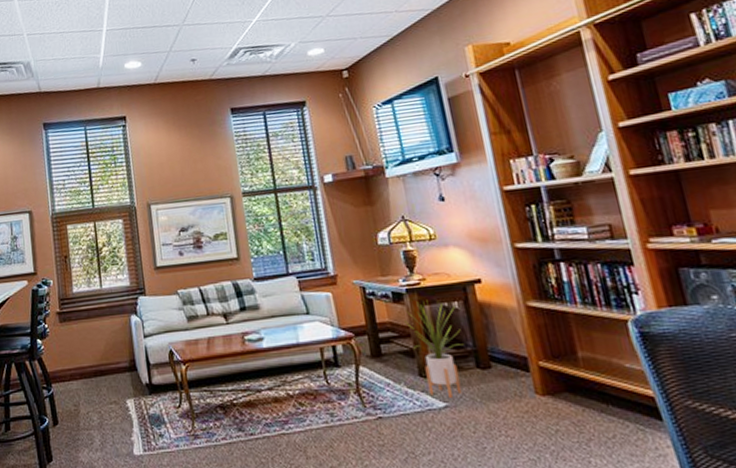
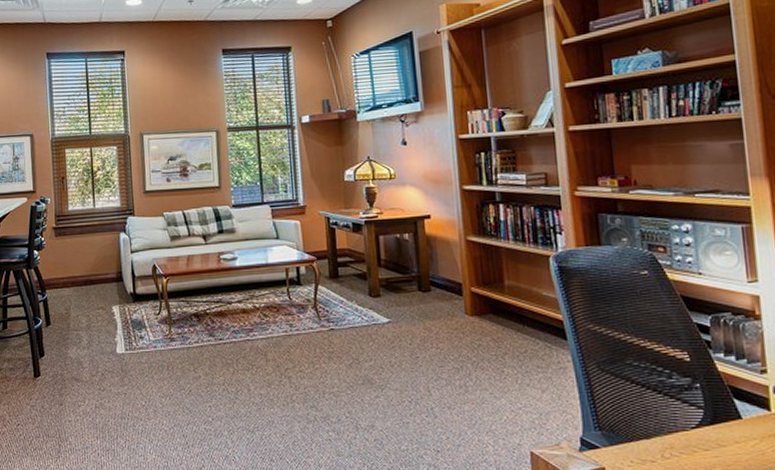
house plant: present [404,301,464,398] -> none [361,232,409,315]

